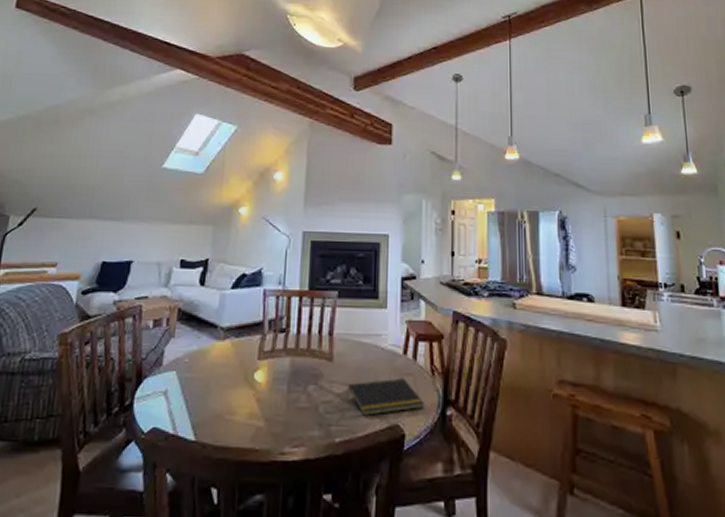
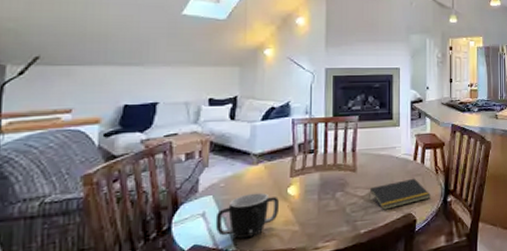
mug: none [176,374,245,429] -> present [215,192,280,239]

